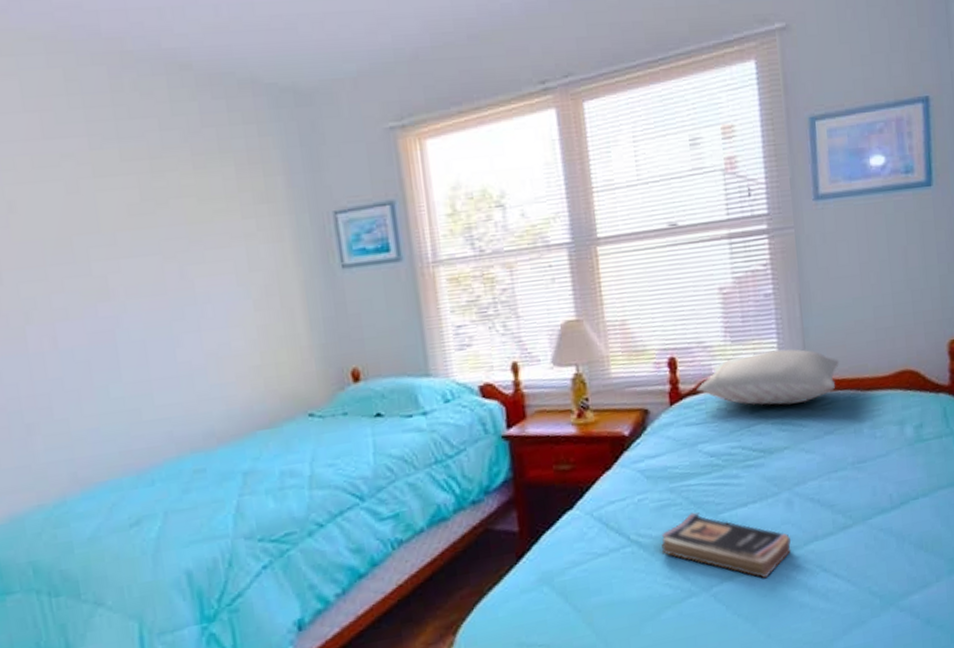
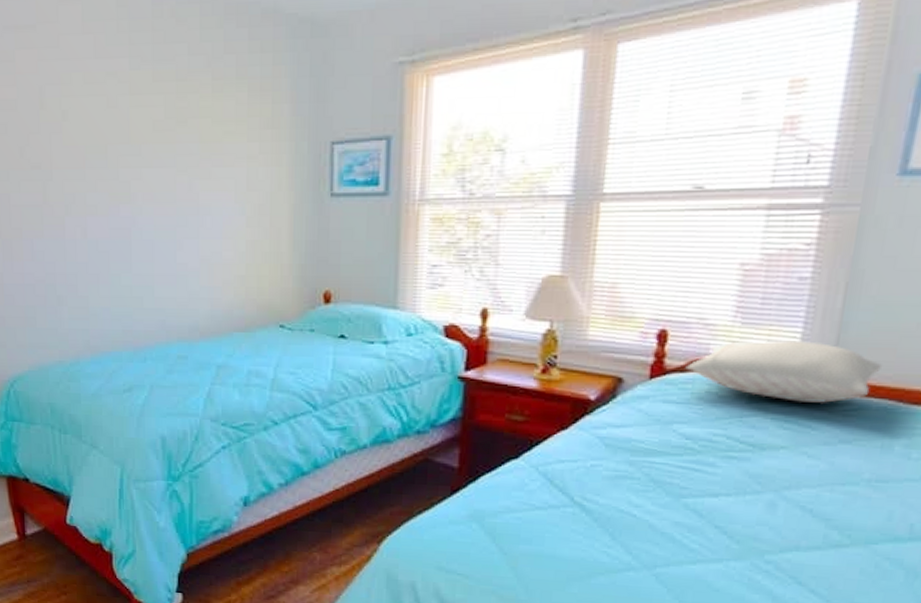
book: present [661,512,792,579] -> none [605,490,765,574]

